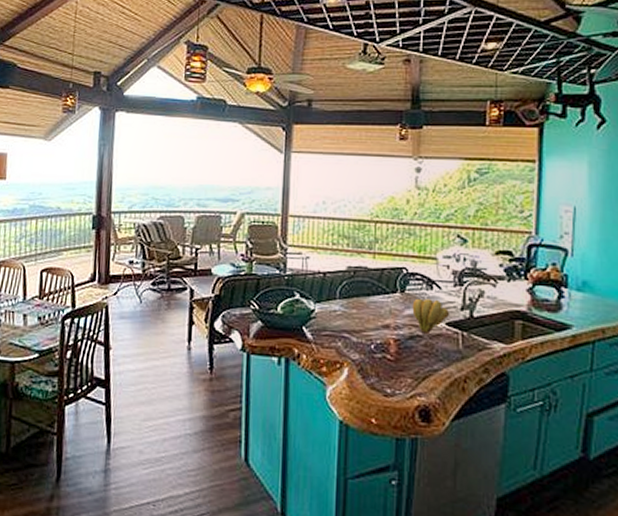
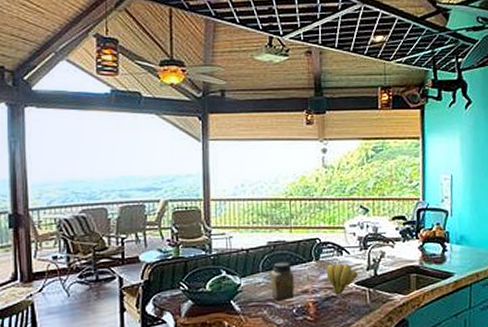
jar: none [347,290,374,333] -> present [270,262,295,300]

